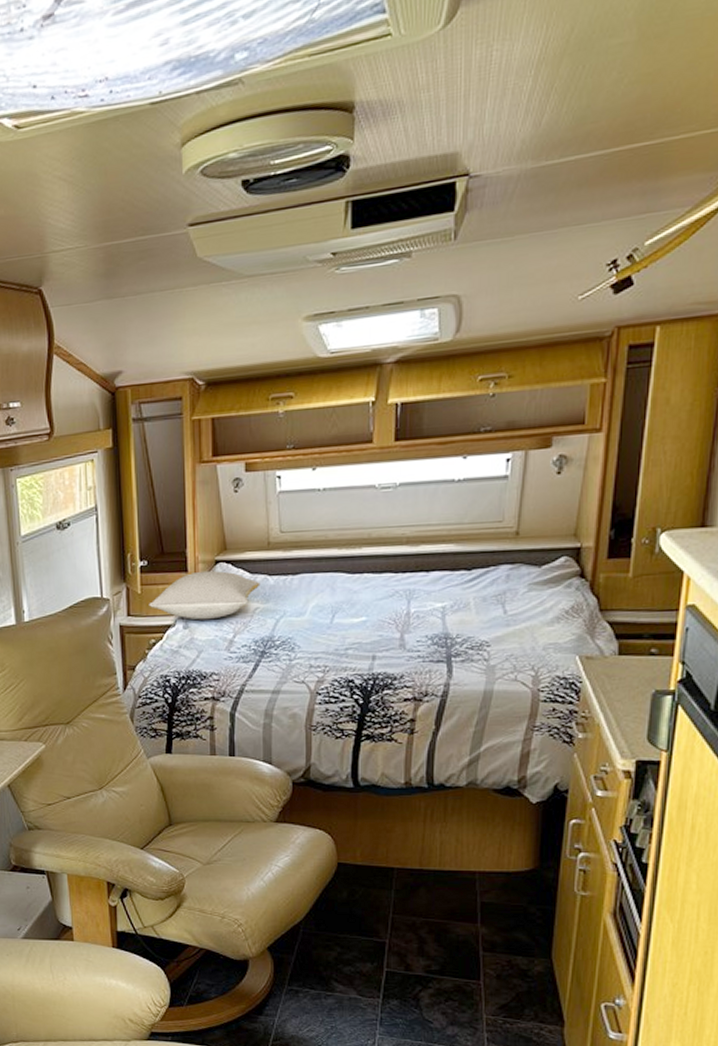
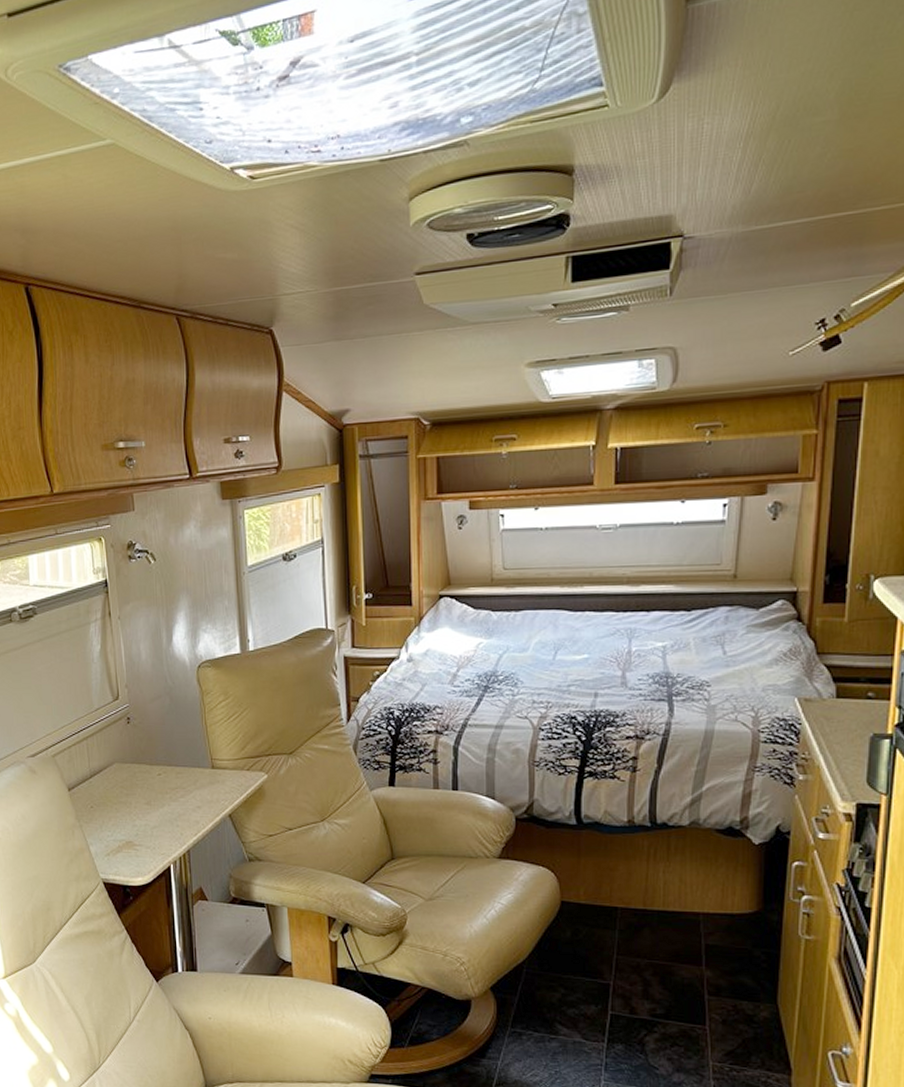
pillow: present [149,570,261,620] -> none [373,605,484,654]

